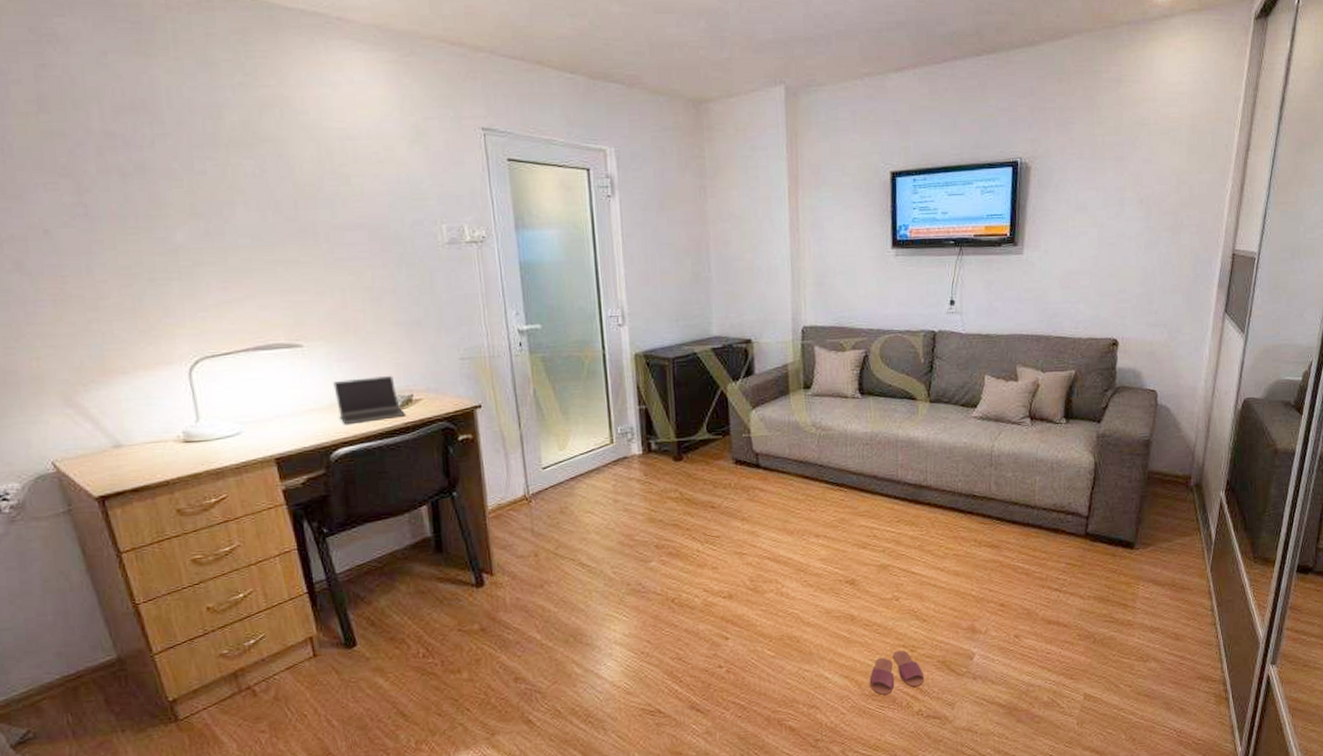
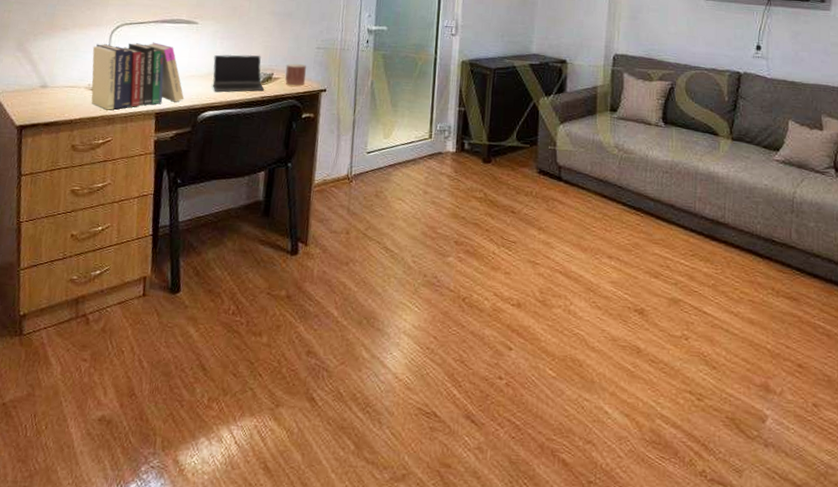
books: none [169,375,308,464] -> present [91,42,185,111]
mug: none [426,379,455,408] -> present [285,63,307,87]
slippers: present [869,650,925,695] -> none [651,396,711,444]

